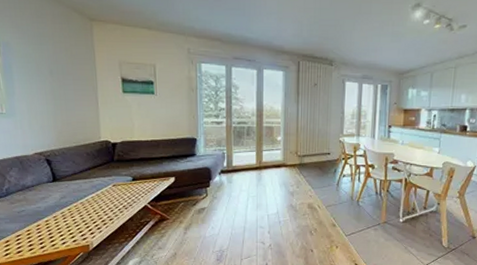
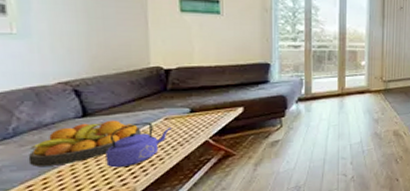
fruit bowl: none [17,185,96,221] -> present [28,120,142,167]
kettle: none [70,188,119,225] -> present [105,122,172,168]

